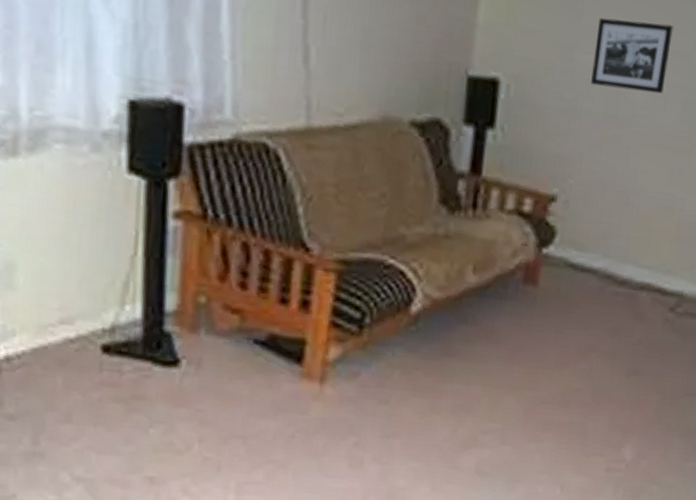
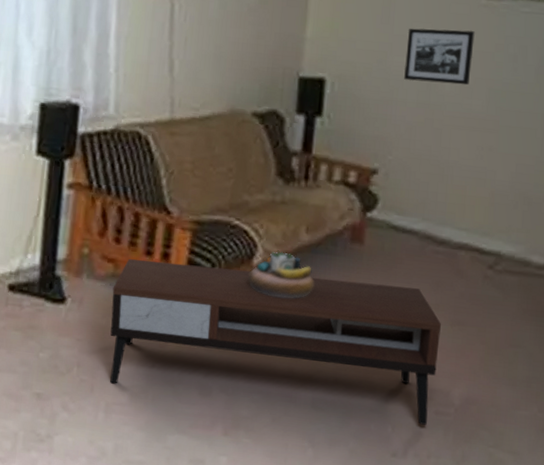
coffee table: none [238,308,618,484] -> present [110,259,442,425]
decorative bowl: none [405,294,481,352] -> present [248,250,314,299]

